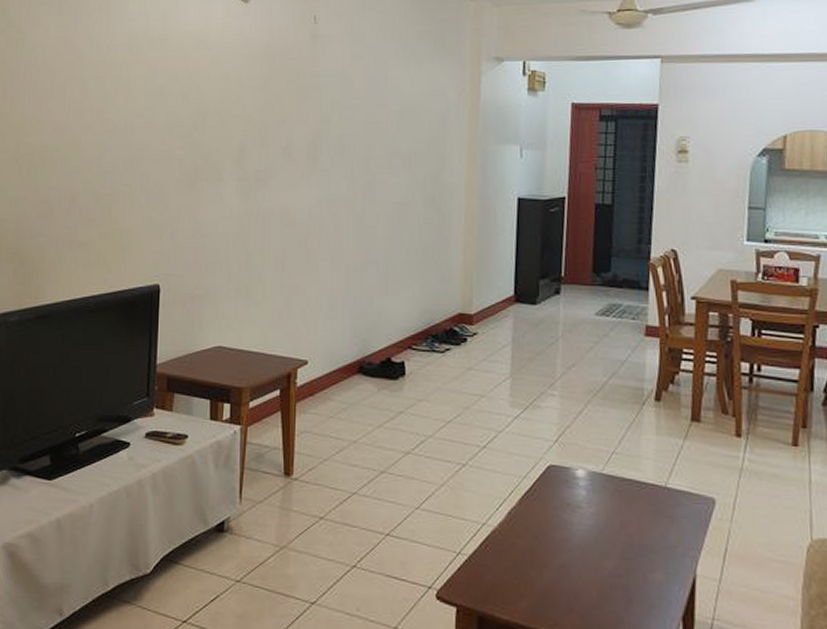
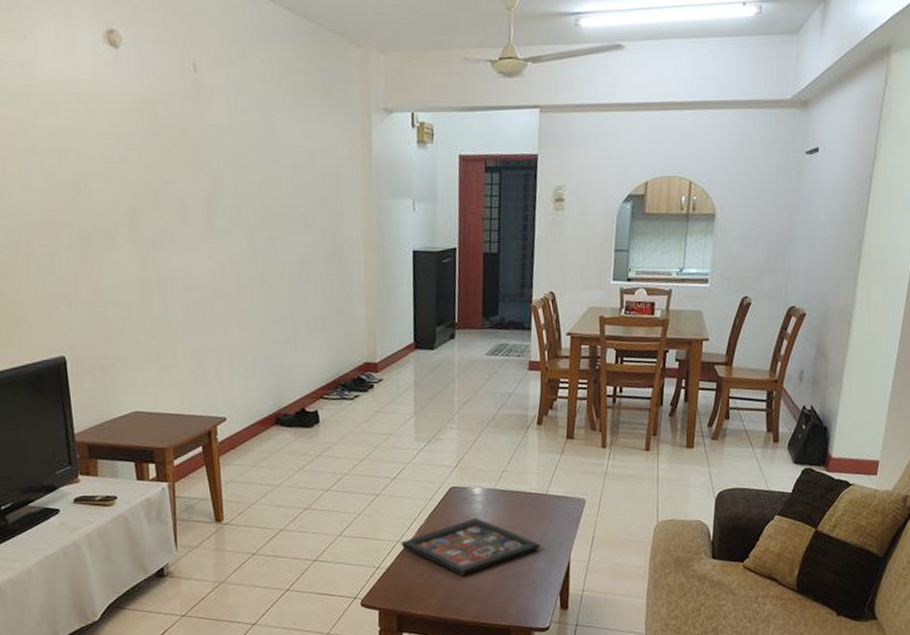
decorative tray: none [487,507,658,578] -> present [400,518,541,576]

